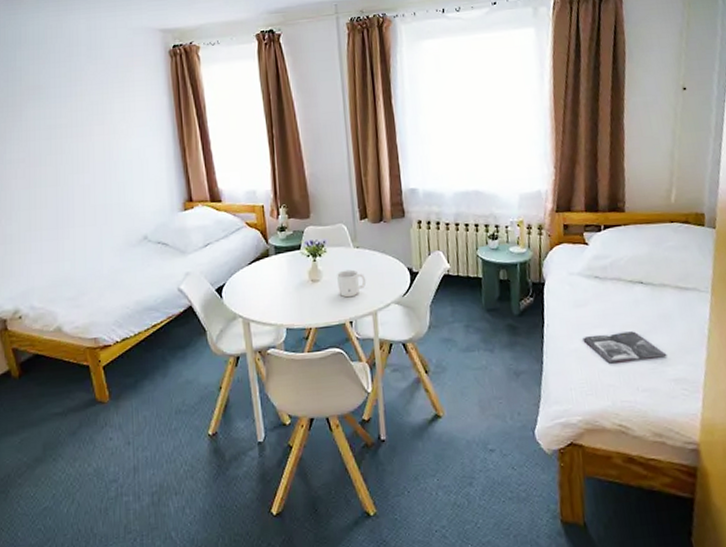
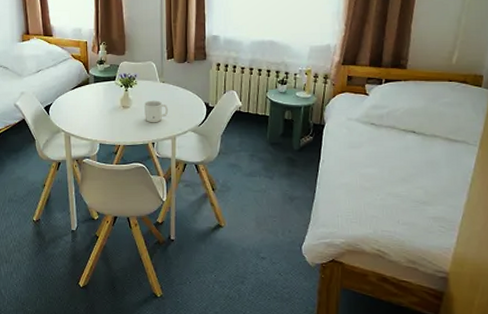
magazine: present [583,331,667,364] -> none [353,173,429,199]

